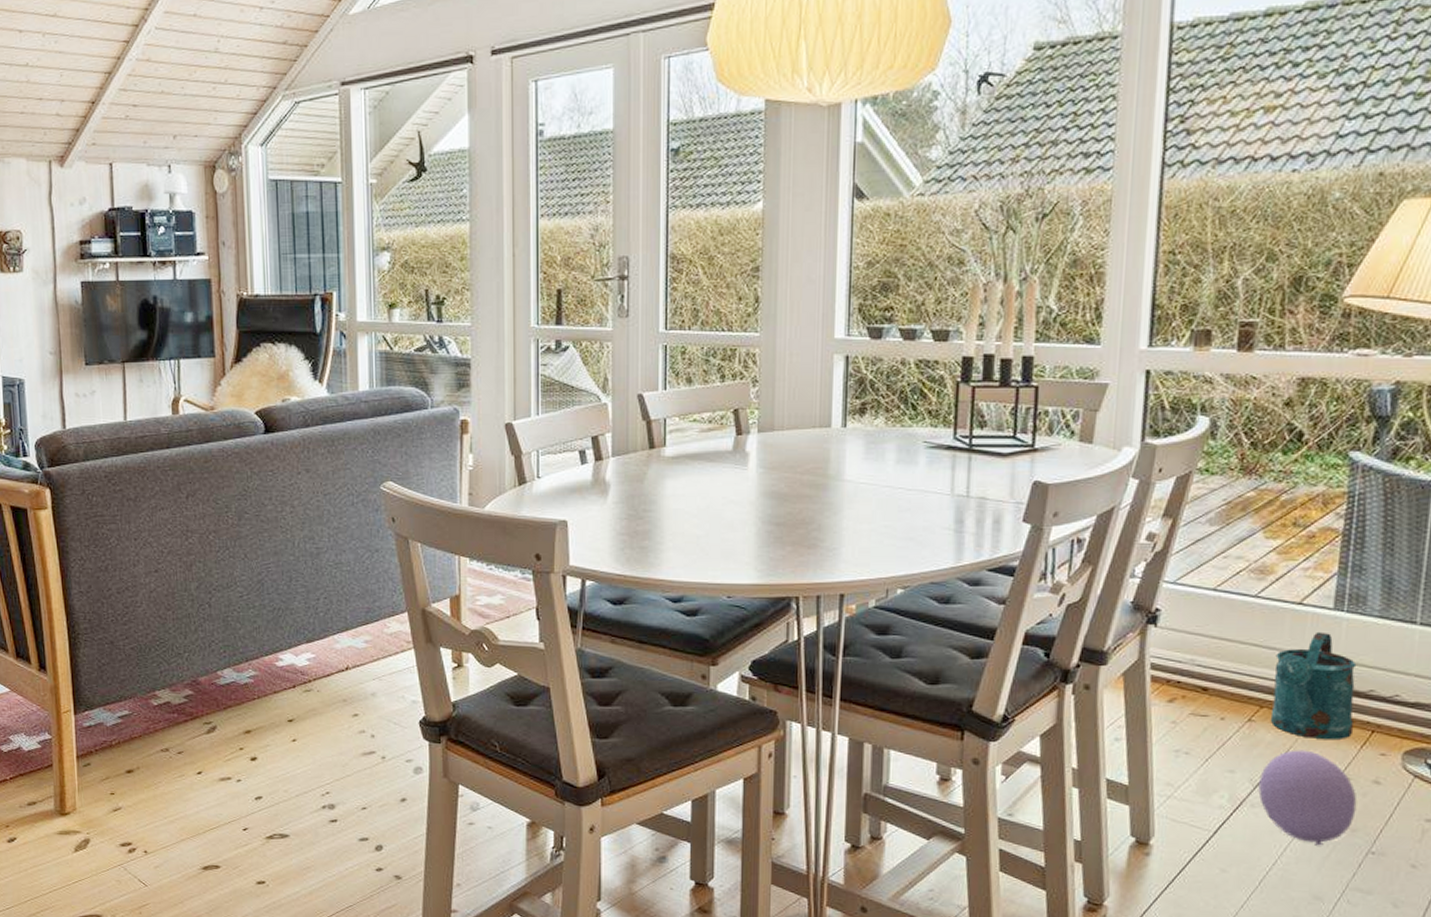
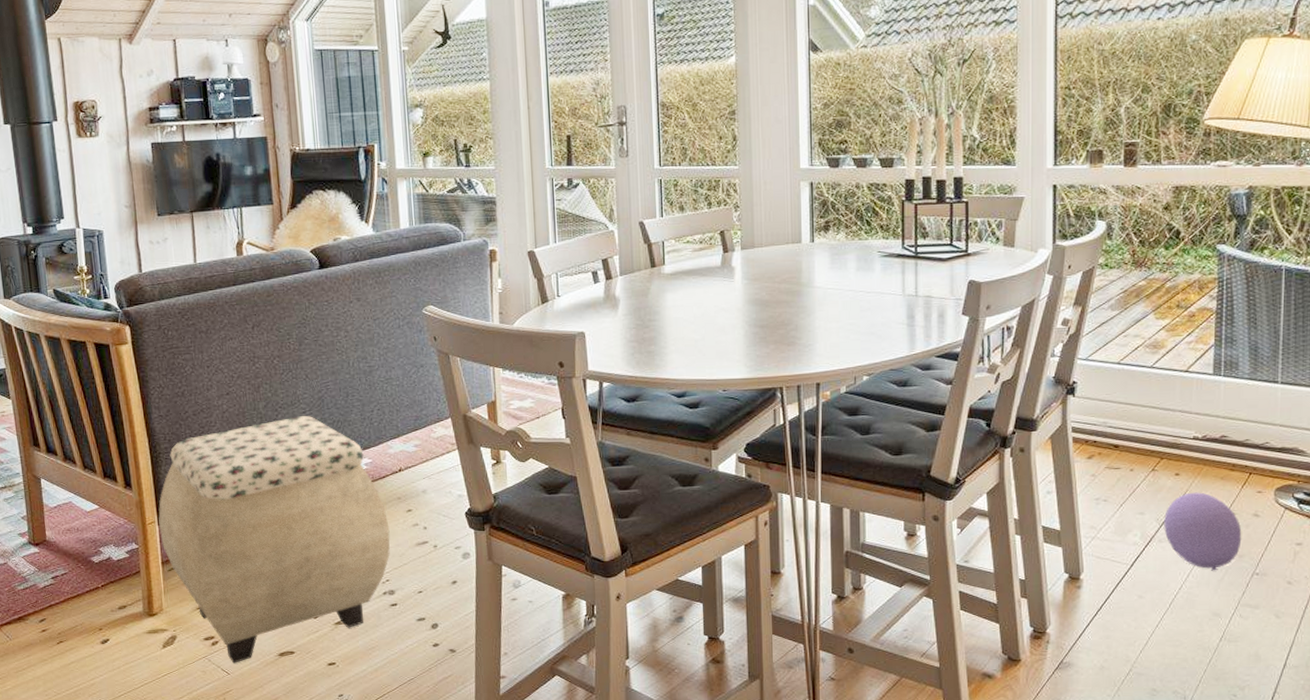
ottoman: none [75,600,333,874] -> present [158,415,390,663]
watering can: present [1270,631,1357,740] -> none [1169,393,1234,483]

